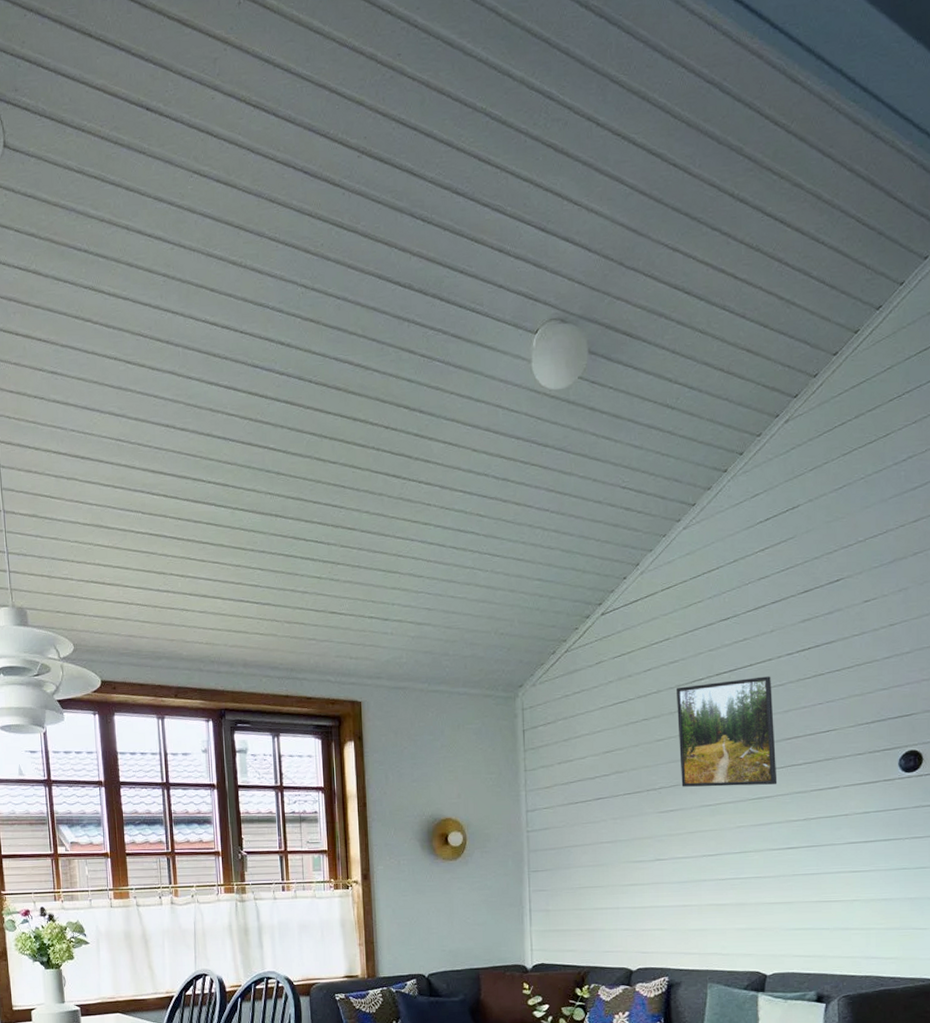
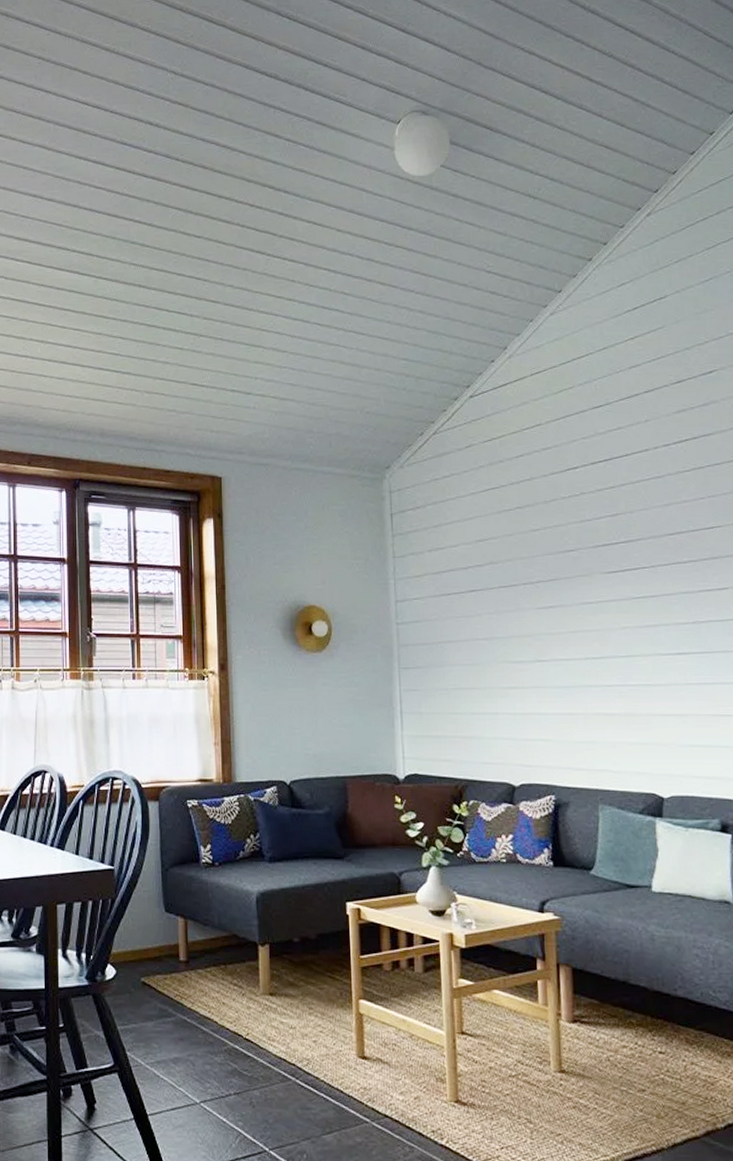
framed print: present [675,676,778,787] -> none [549,467,662,583]

